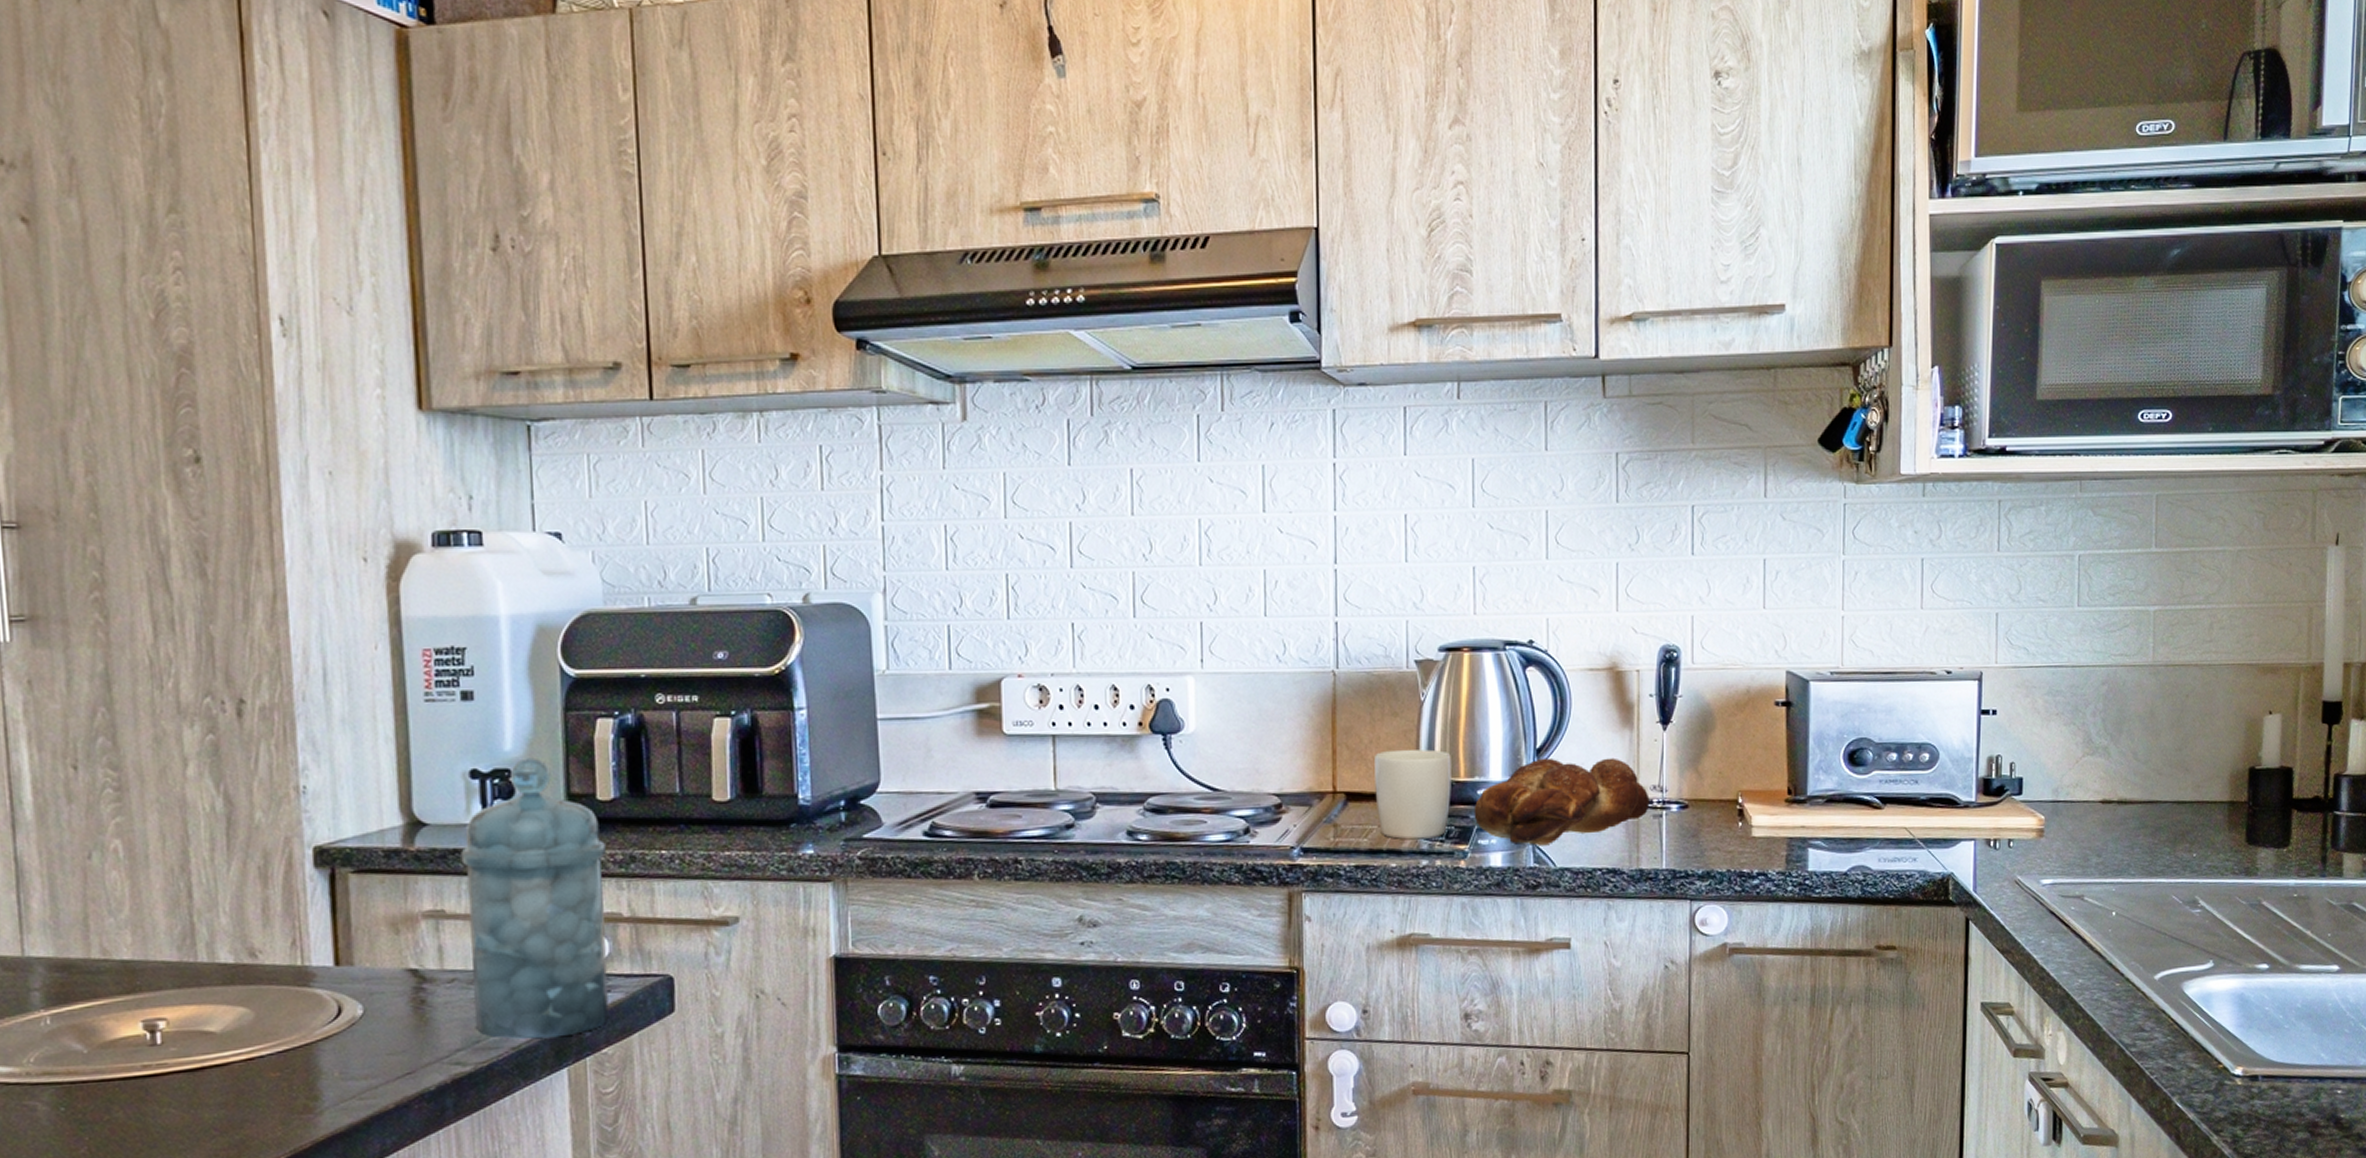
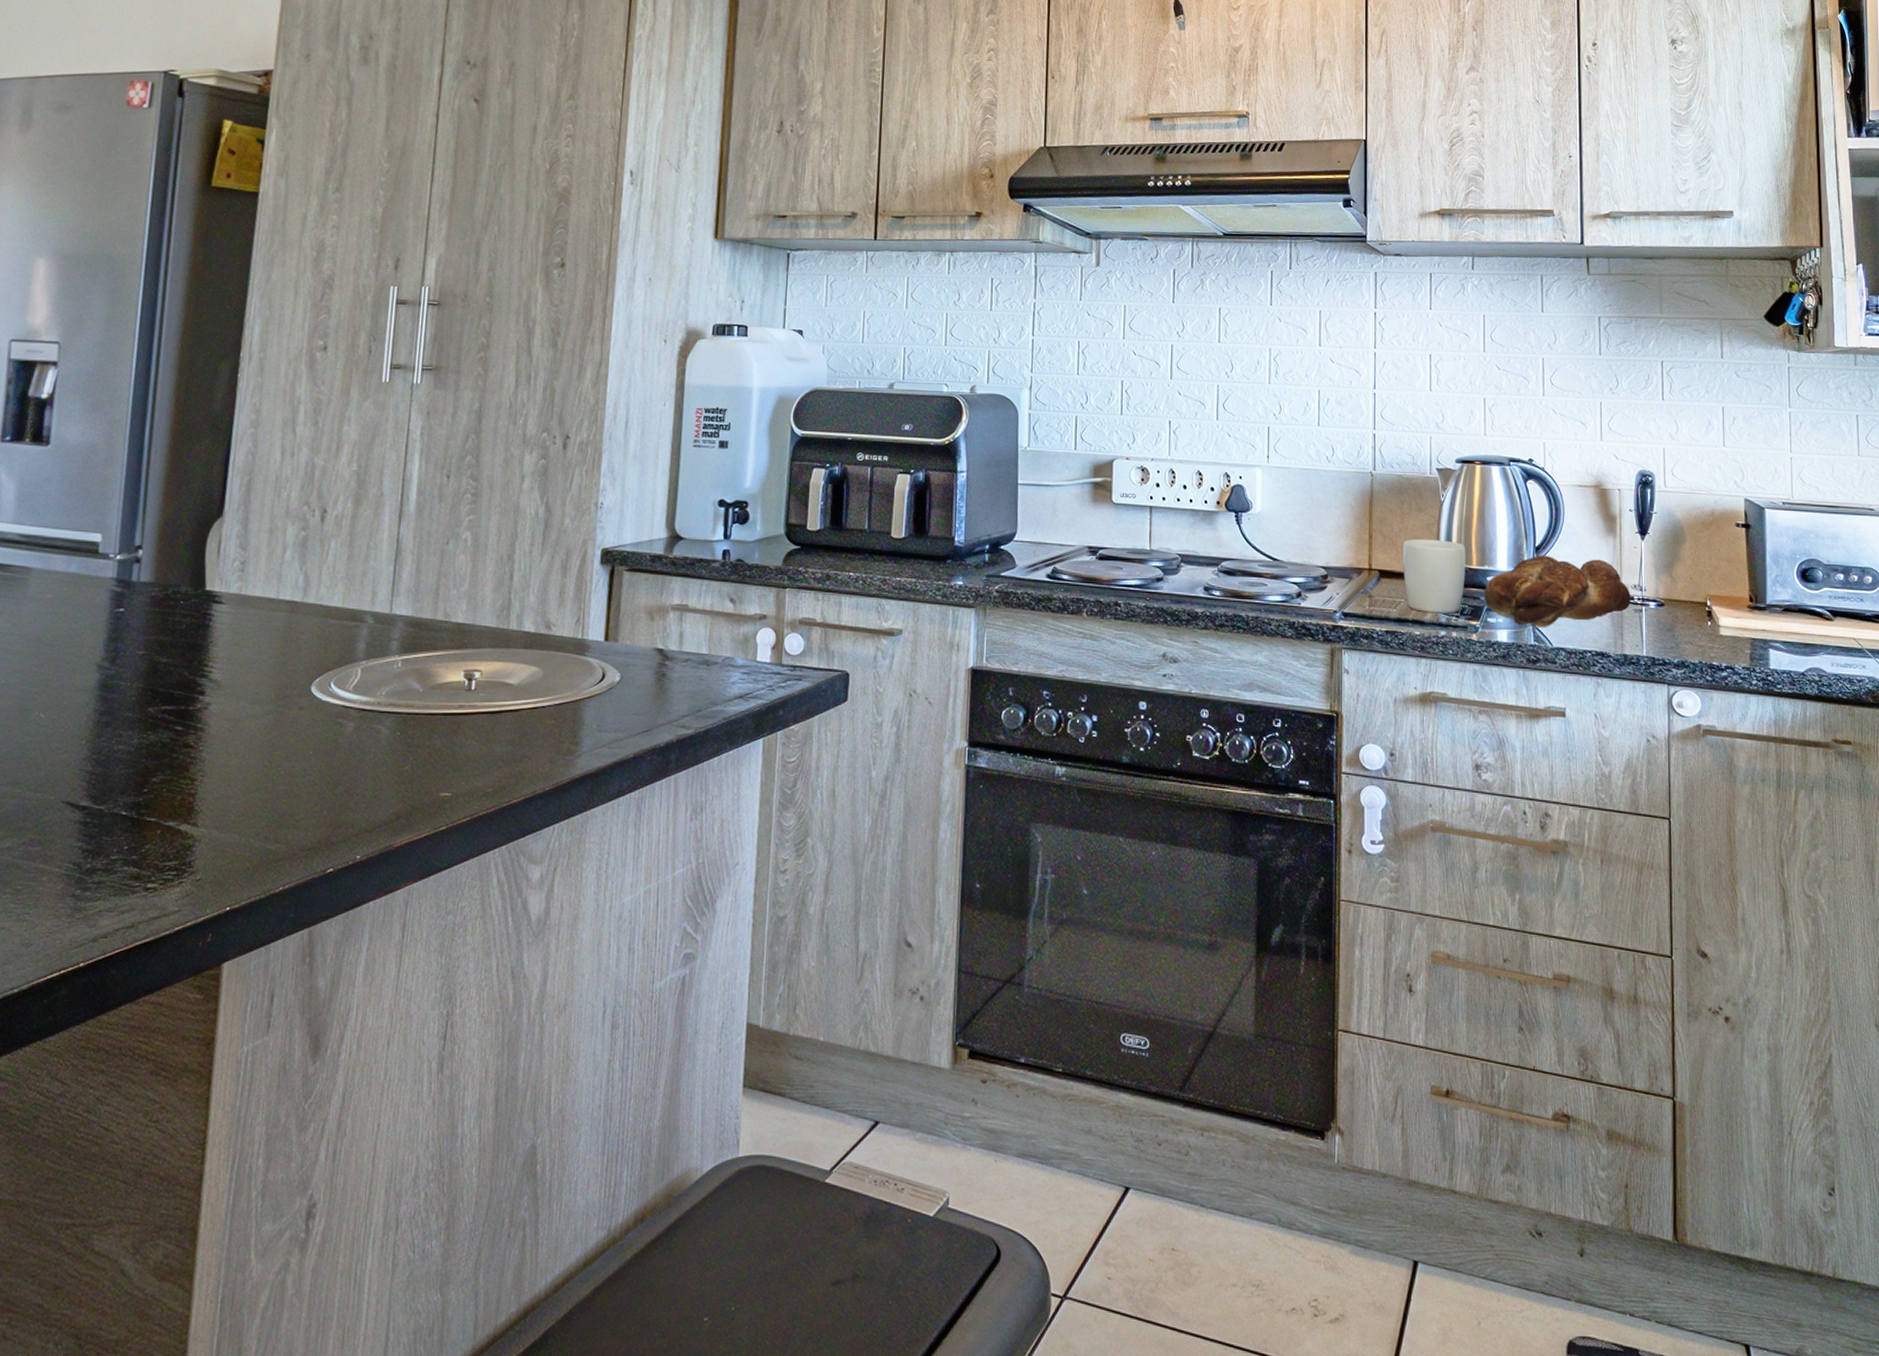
canister: present [461,757,609,1040] -> none [699,494,811,713]

